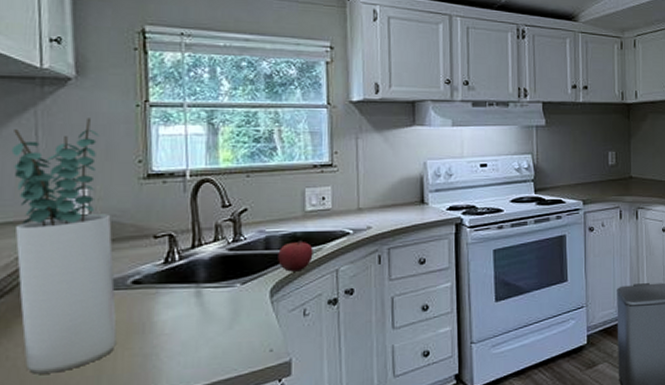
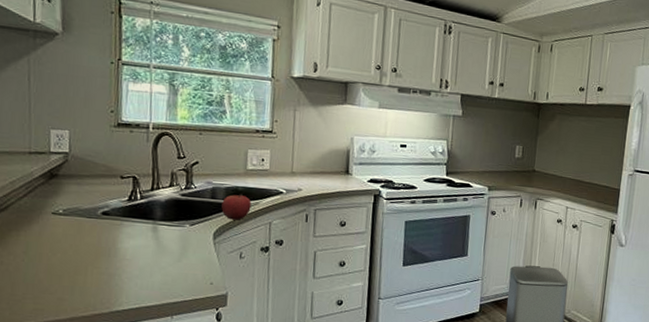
vase: present [11,118,118,374] -> none [8,69,89,280]

